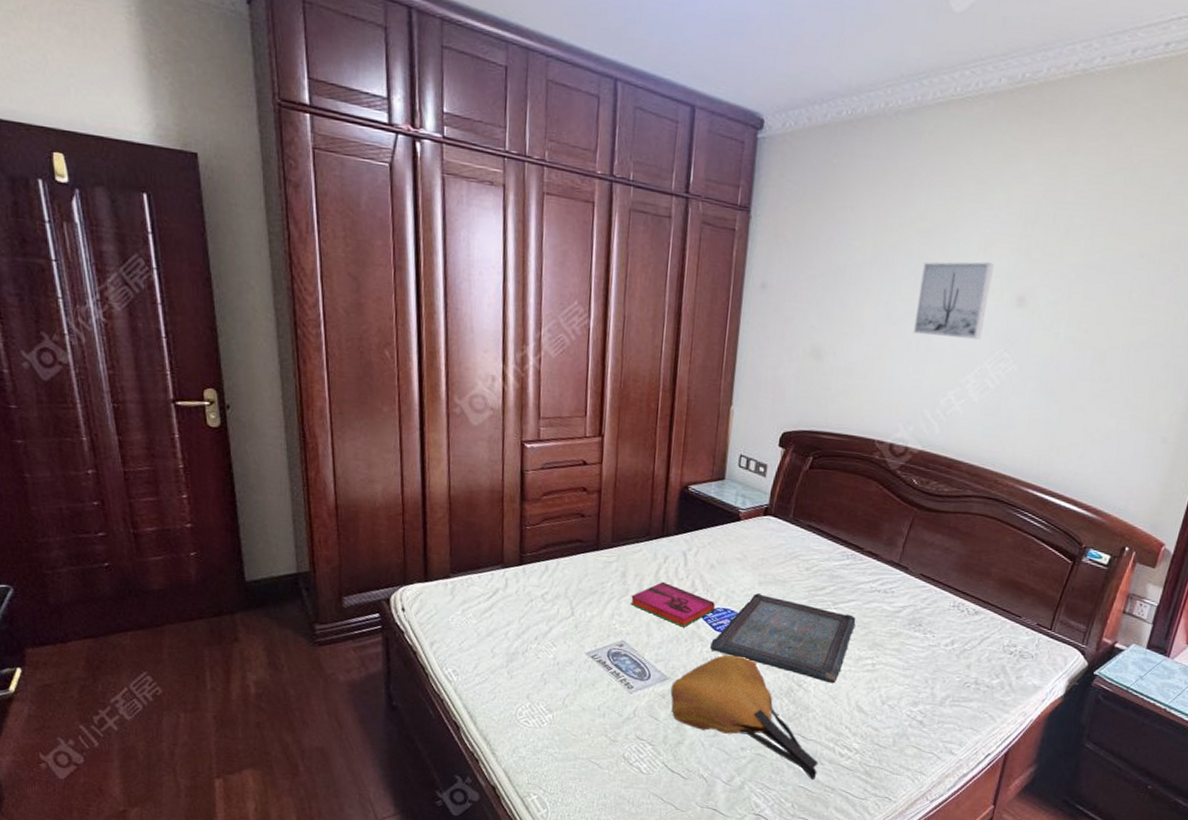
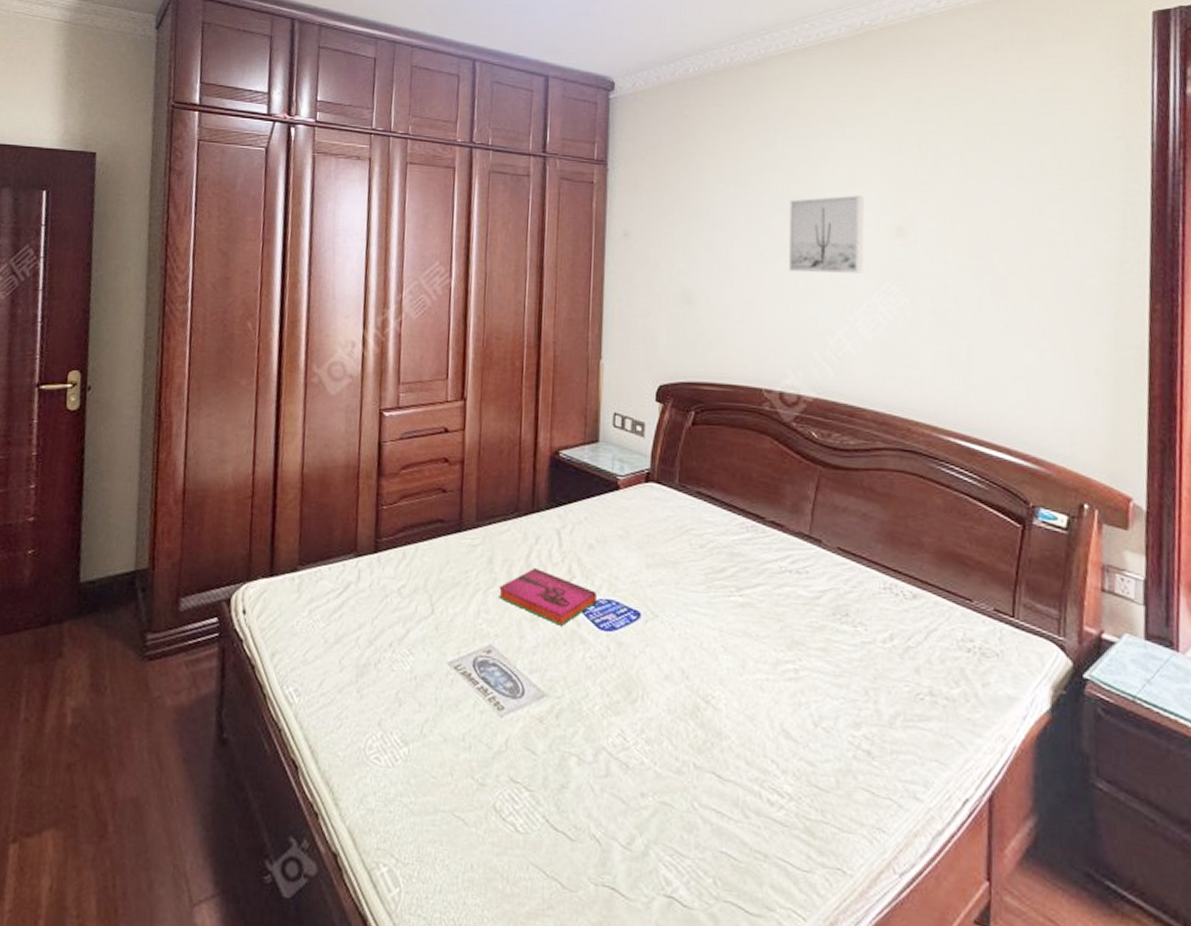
tote bag: present [670,655,819,781] -> none [549,661,742,843]
serving tray: present [710,593,856,684] -> none [594,579,767,699]

